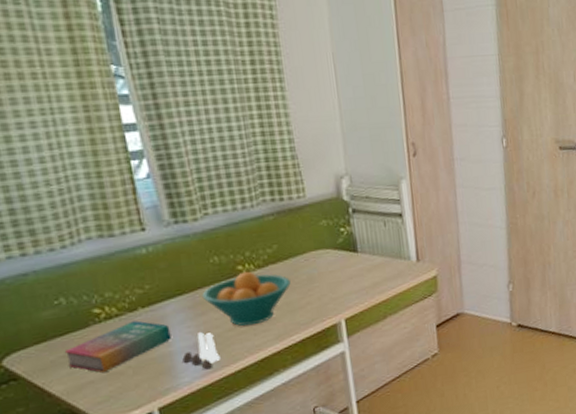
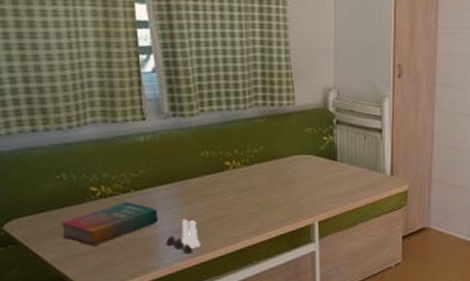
fruit bowl: present [202,271,291,326] -> none [190,167,272,218]

